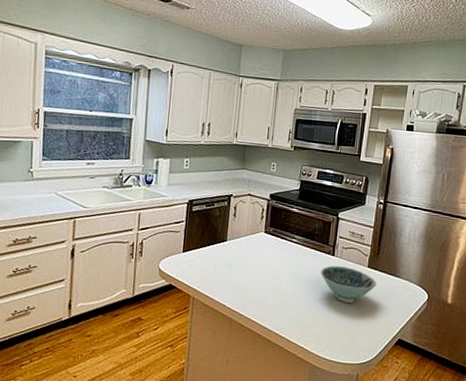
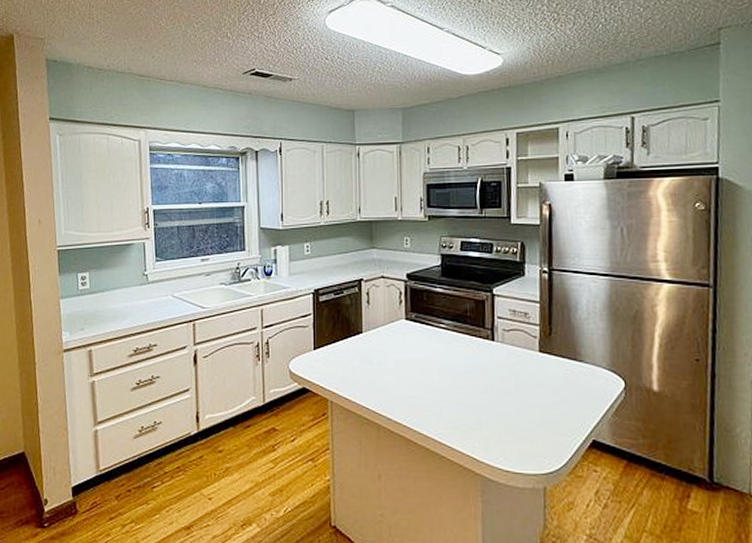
bowl: present [321,265,377,303] -> none [480,353,554,397]

